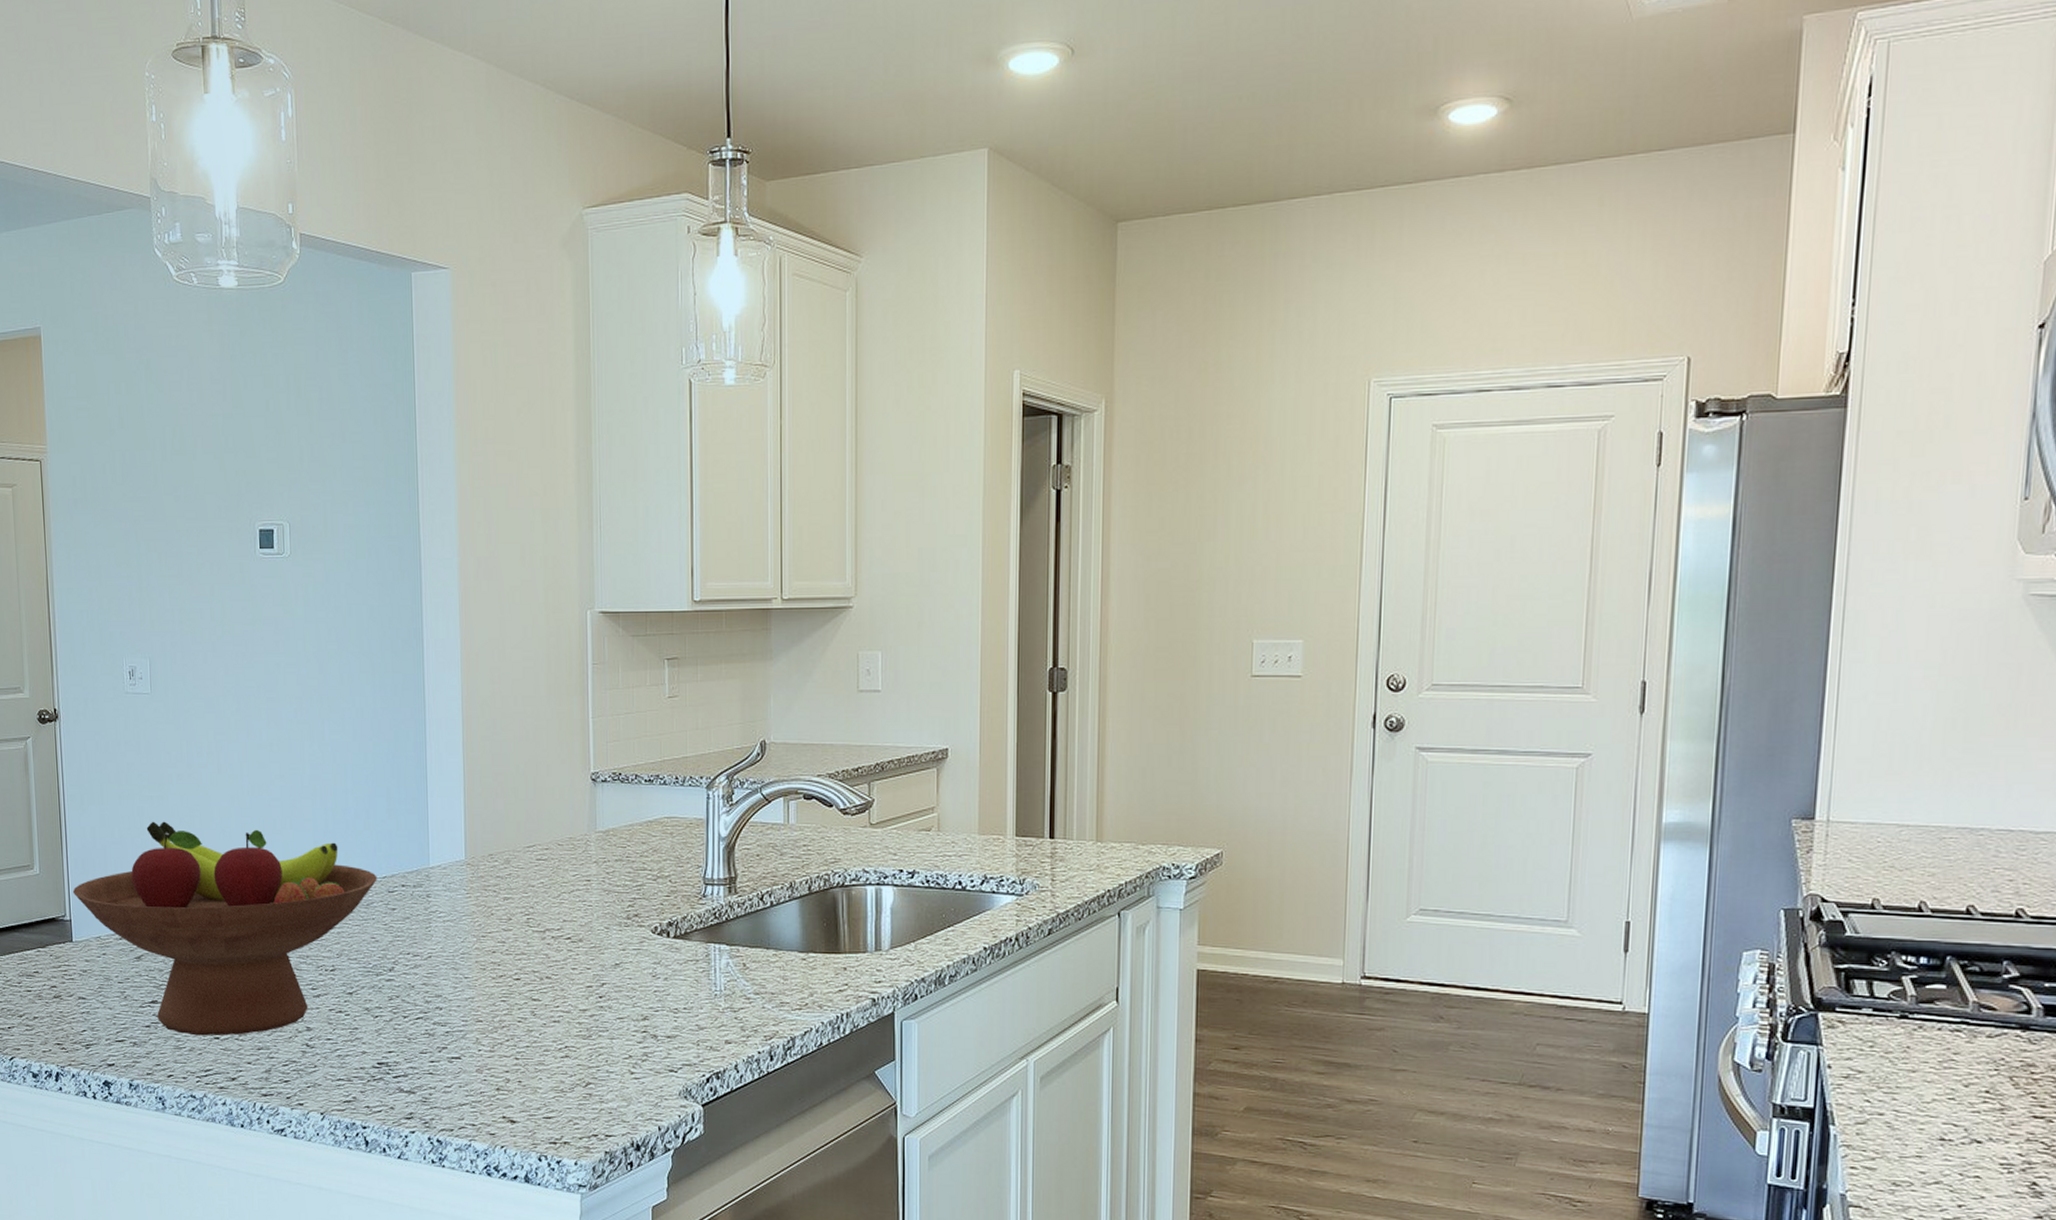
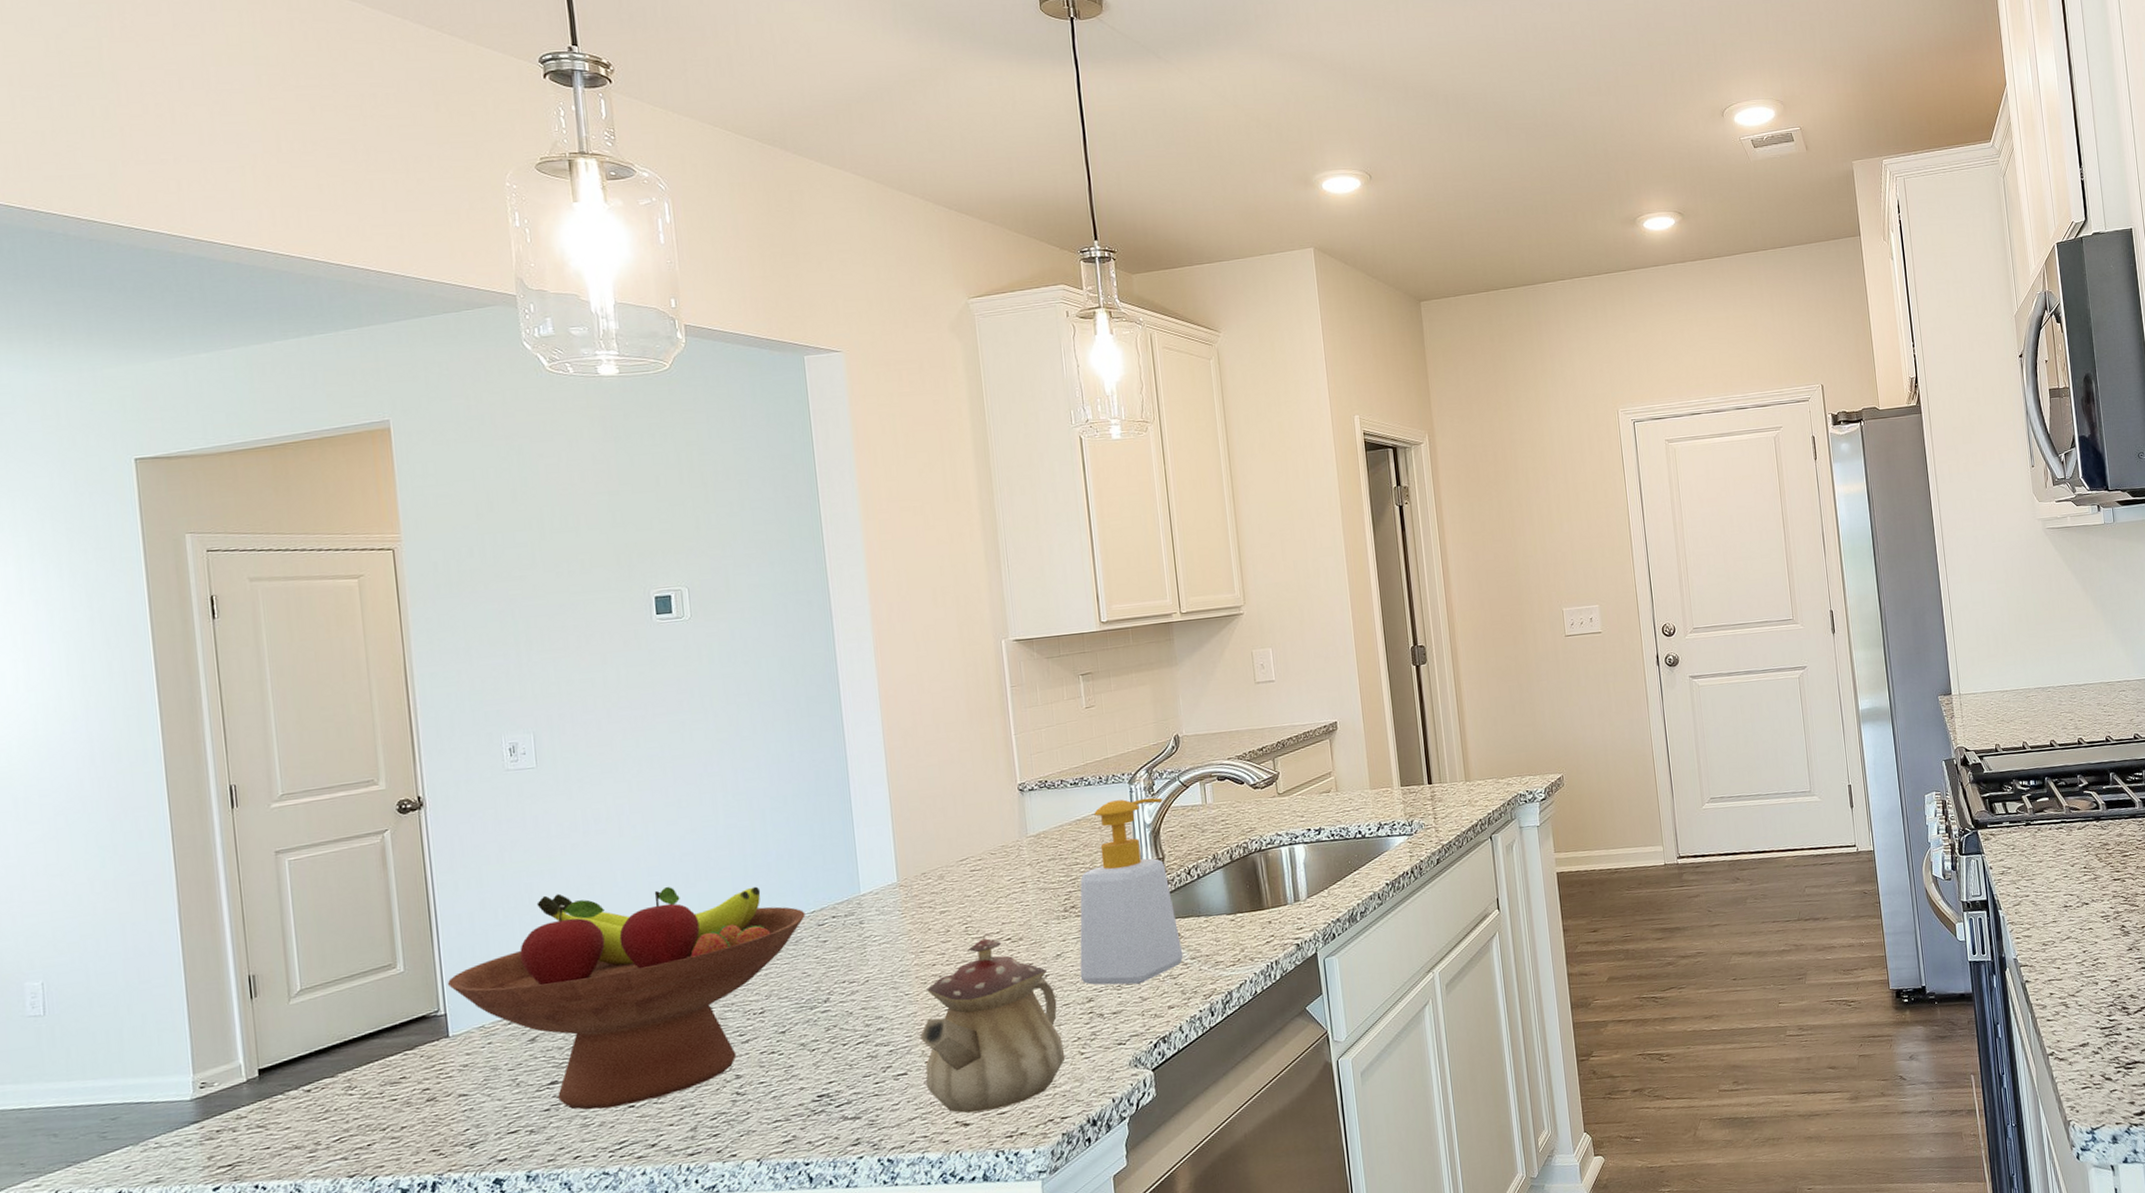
teapot: none [476,933,615,1112] -> present [920,938,1066,1114]
soap bottle: none [637,806,747,1011] -> present [1079,797,1184,985]

